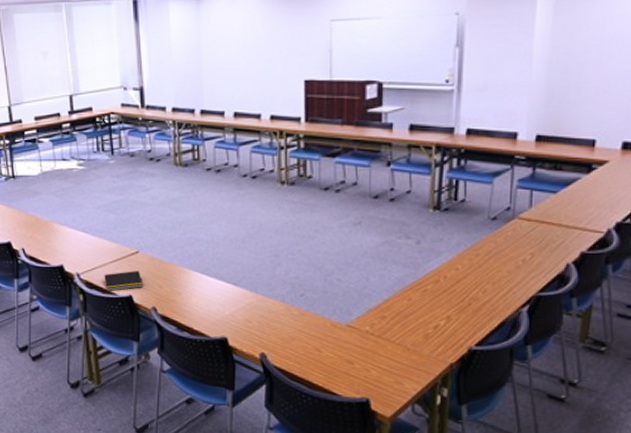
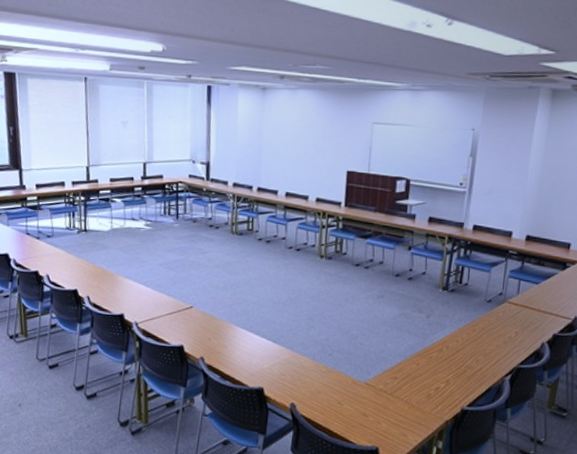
notepad: present [104,270,144,291] -> none [159,323,195,340]

